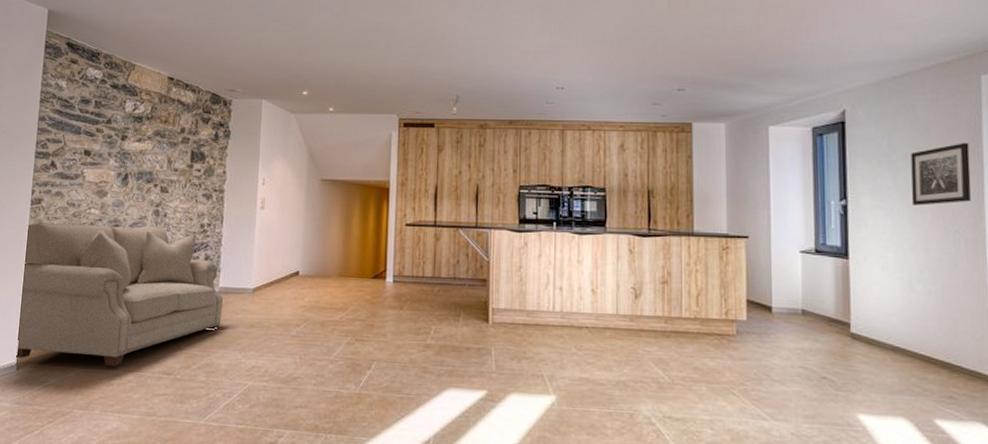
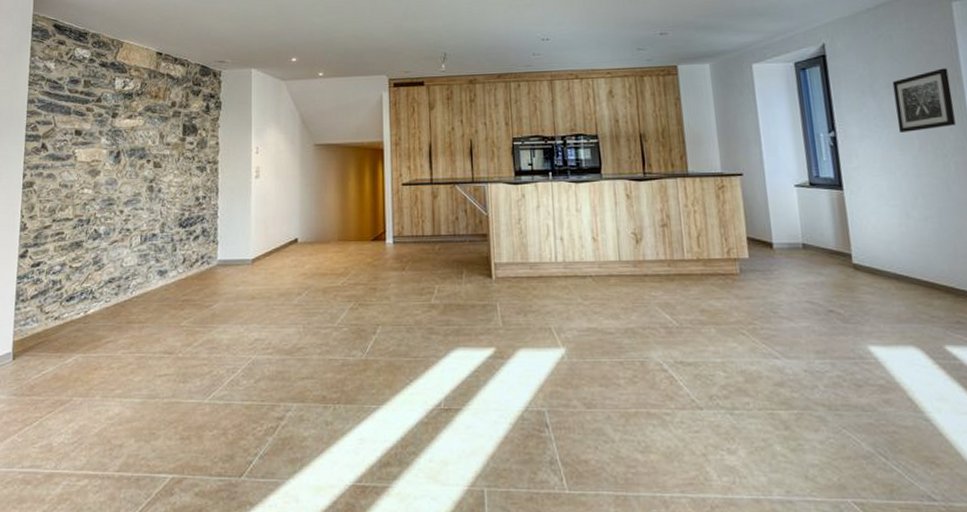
sofa: present [16,222,223,366] -> none [12,202,222,349]

